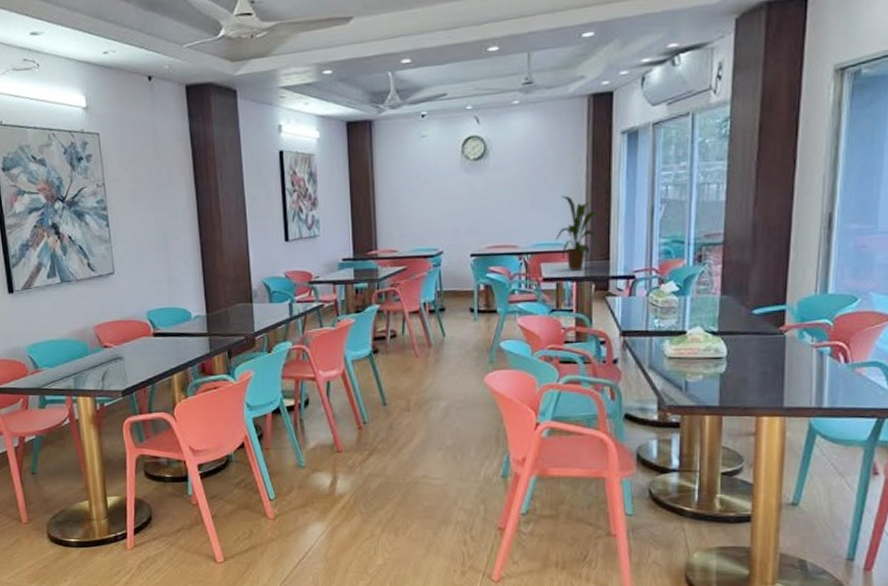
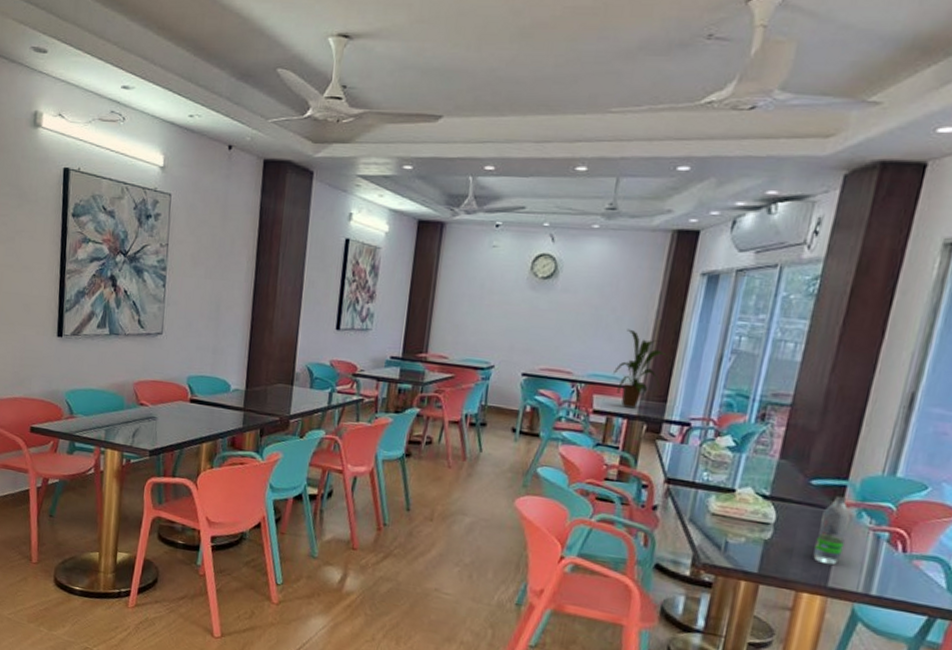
bottle: none [766,320,794,387] -> present [813,495,851,566]

